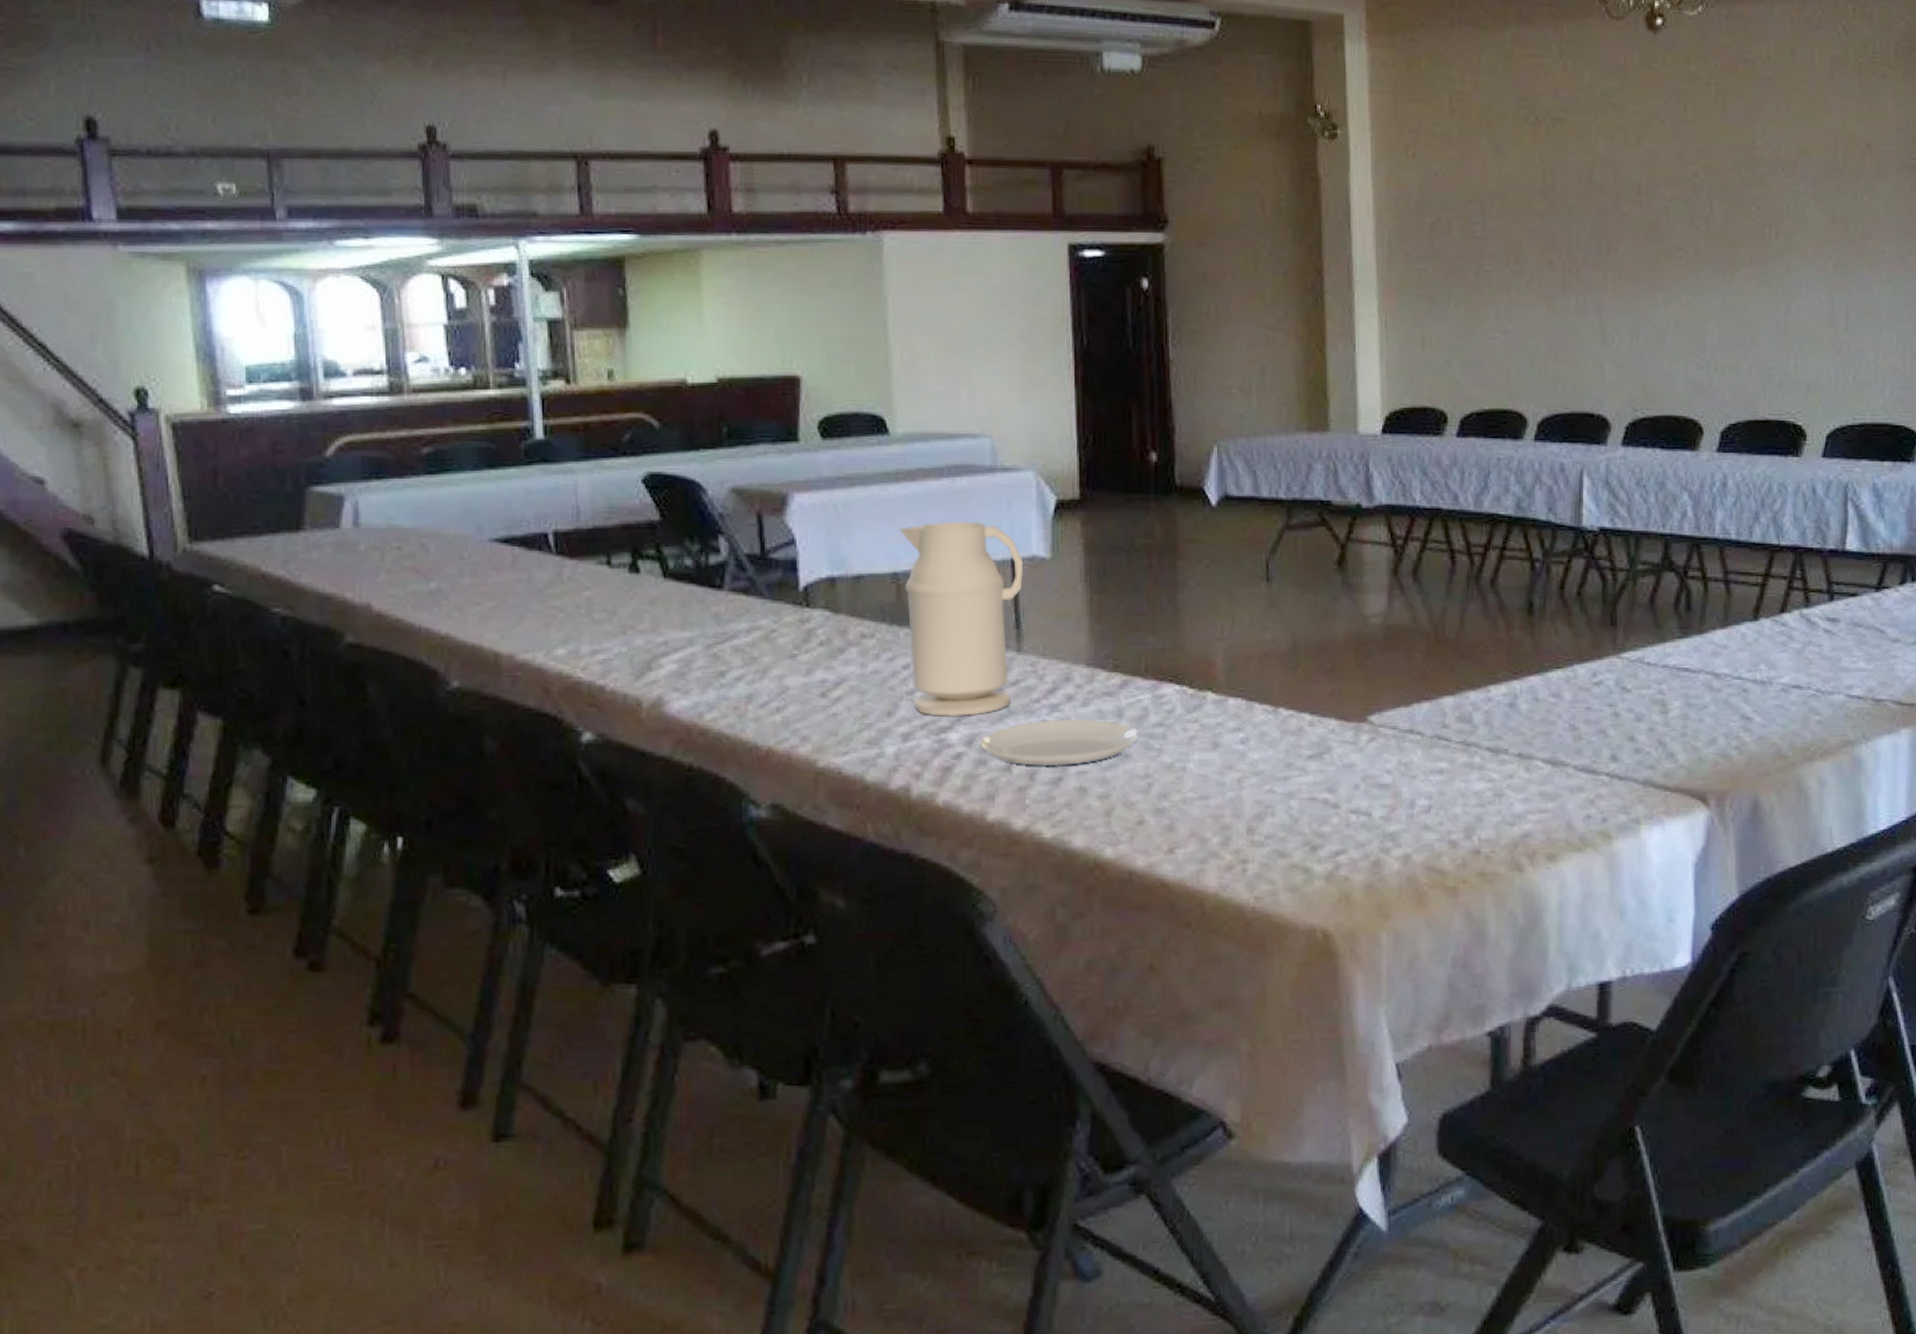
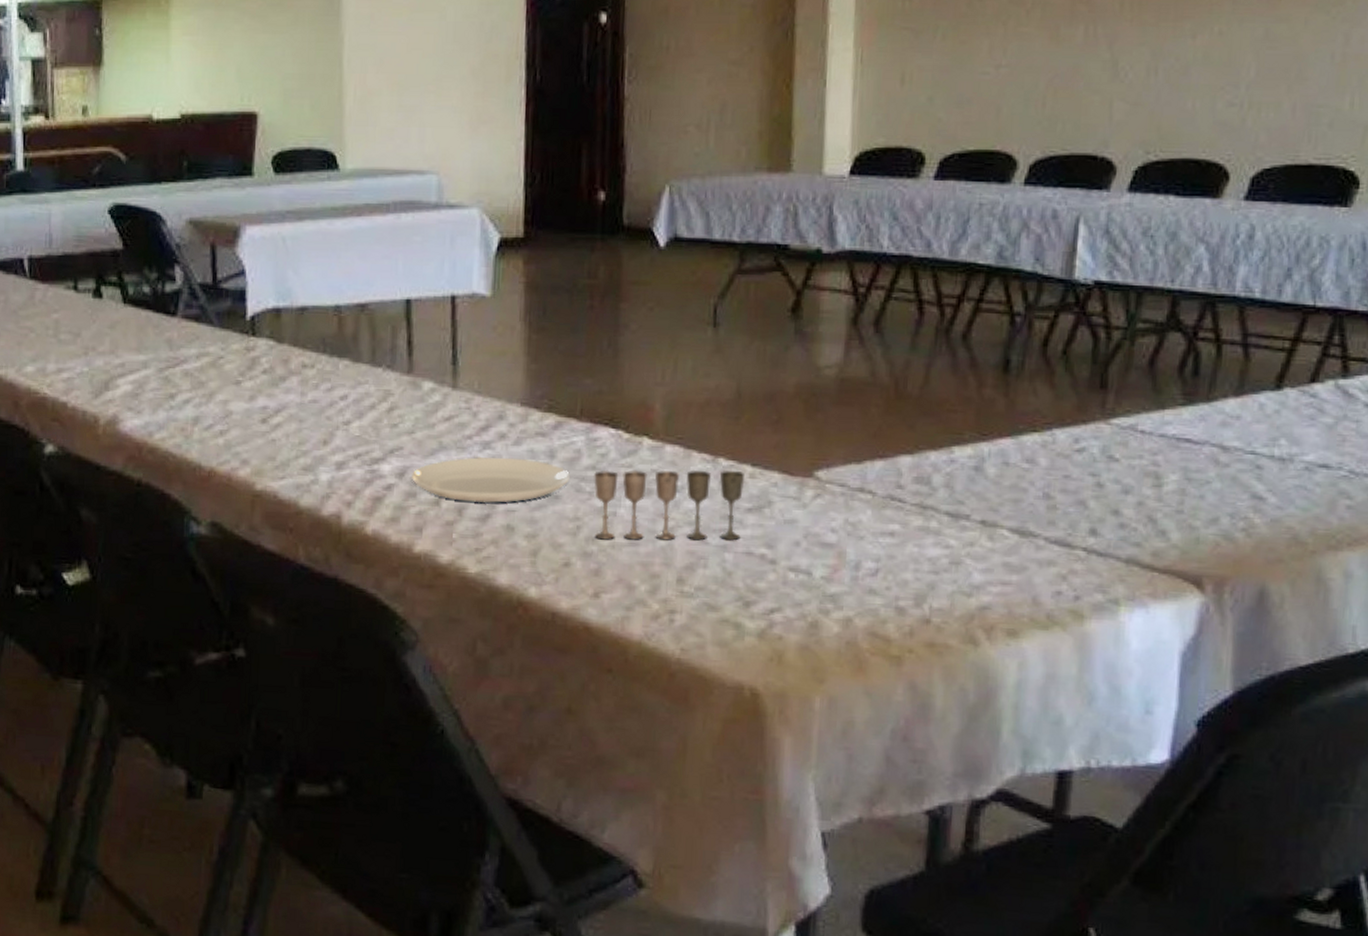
water jug: present [899,521,1024,718] -> none [344,257,464,449]
wine glass: none [1161,720,1305,795] -> present [593,469,745,541]

